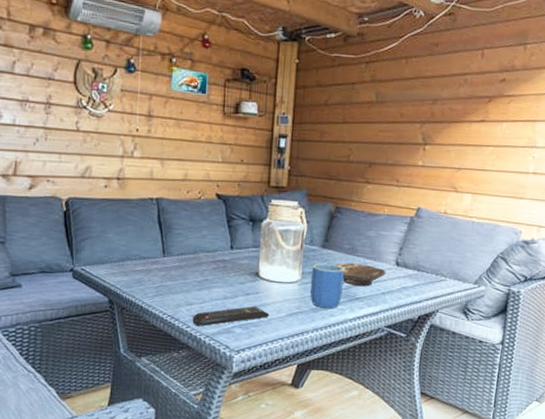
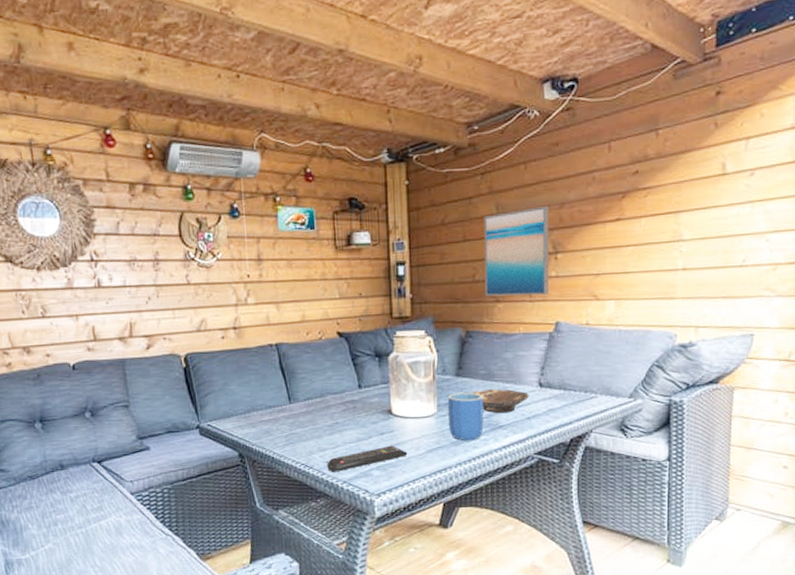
wall art: none [357,100,424,182] -> present [483,206,550,297]

